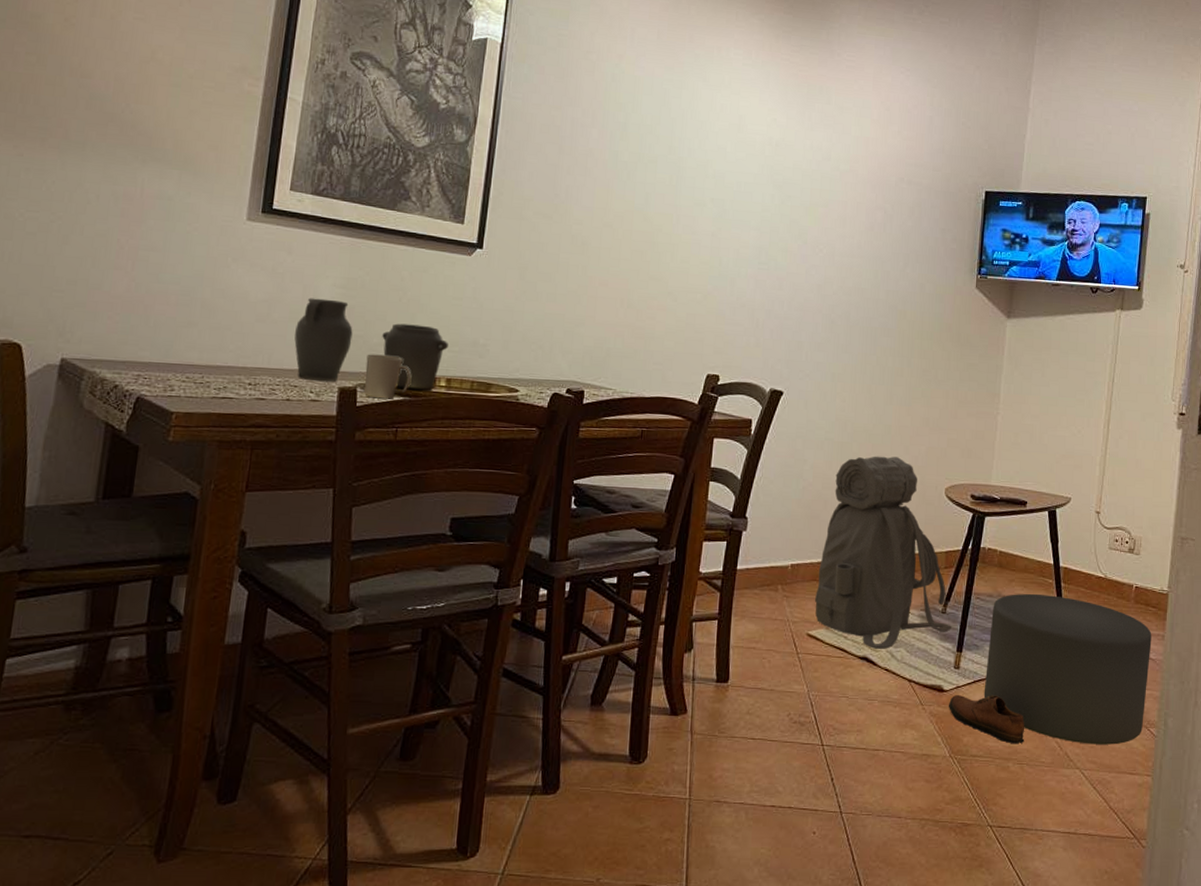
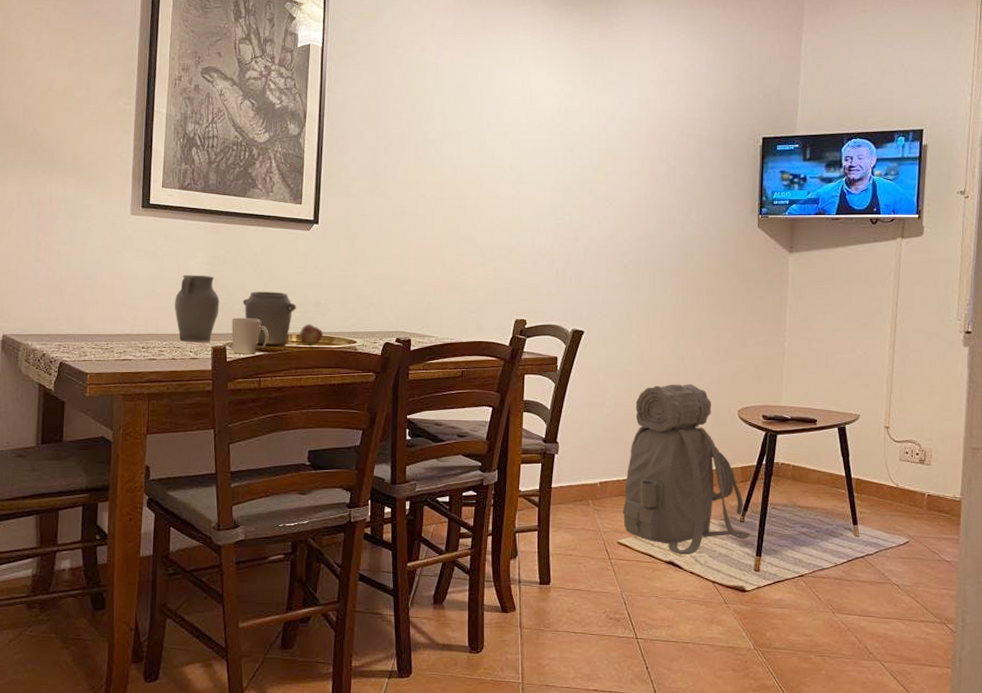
fruit: none [449,366,480,392] -> present [299,324,323,346]
shoe: present [949,695,1025,744] -> none [751,594,825,638]
pouf: present [983,593,1152,745] -> none [783,503,946,639]

